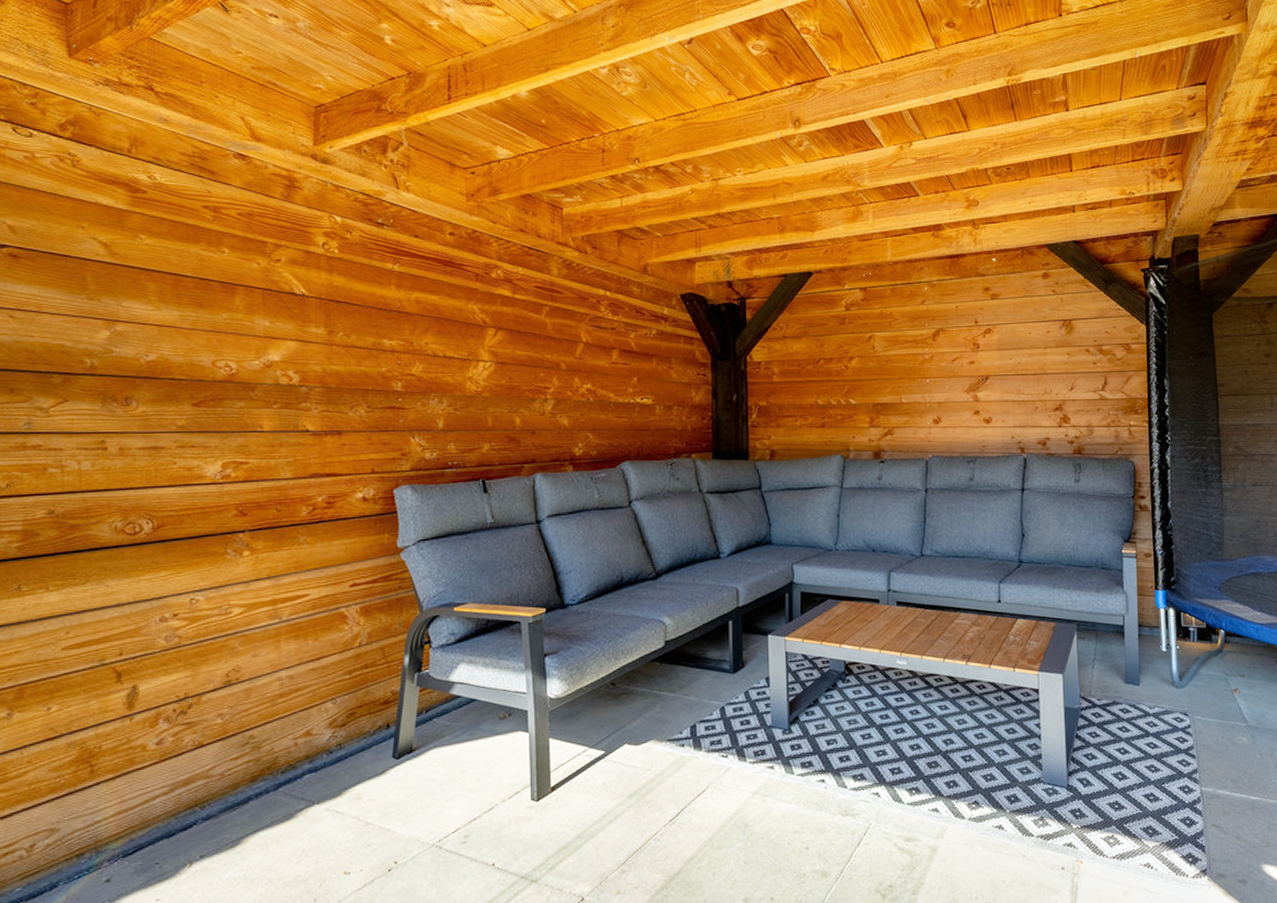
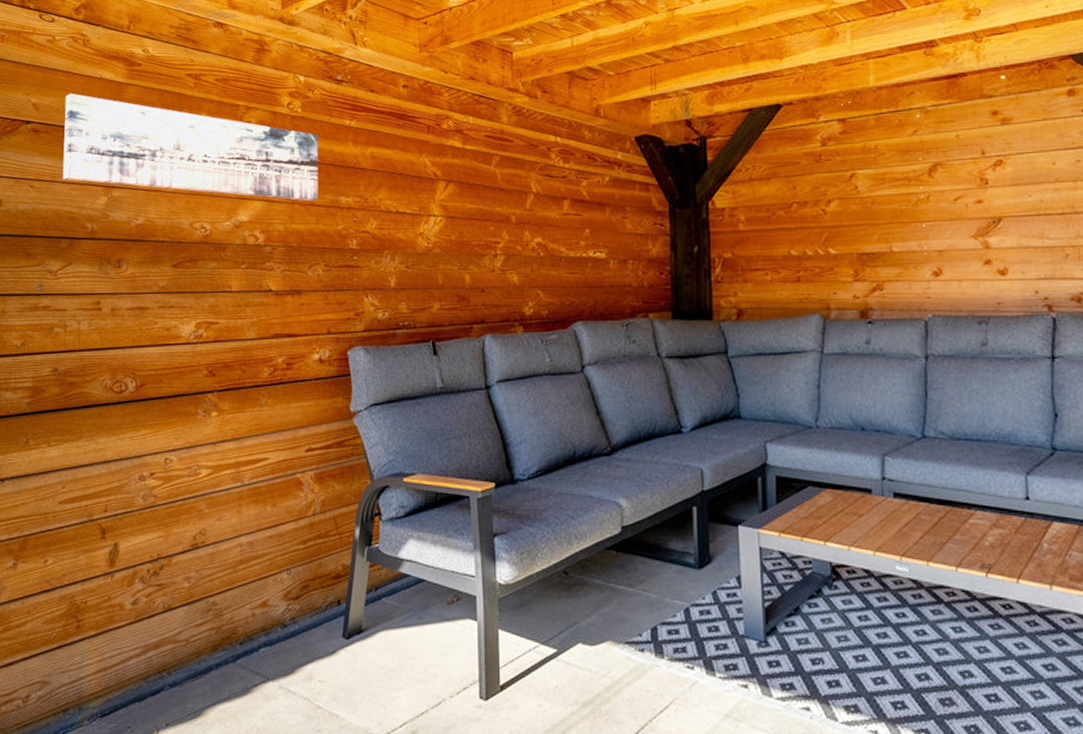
wall art: none [51,217,359,343] -> present [62,93,319,202]

